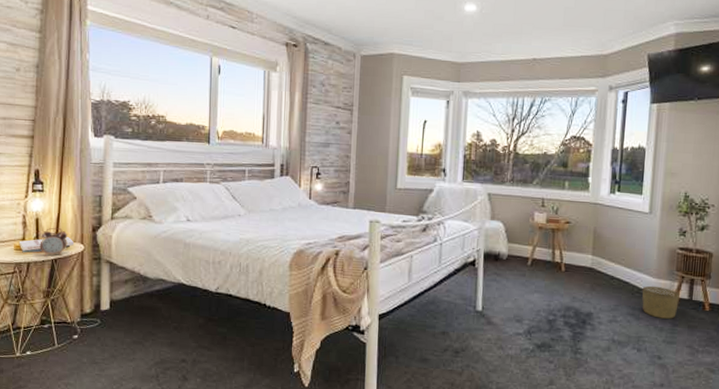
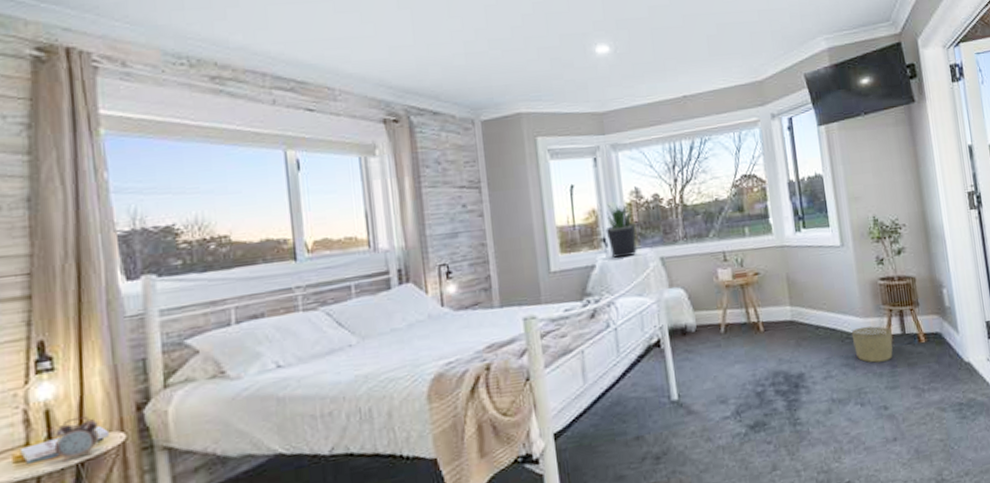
planter: none [446,141,472,188] -> present [605,204,637,259]

